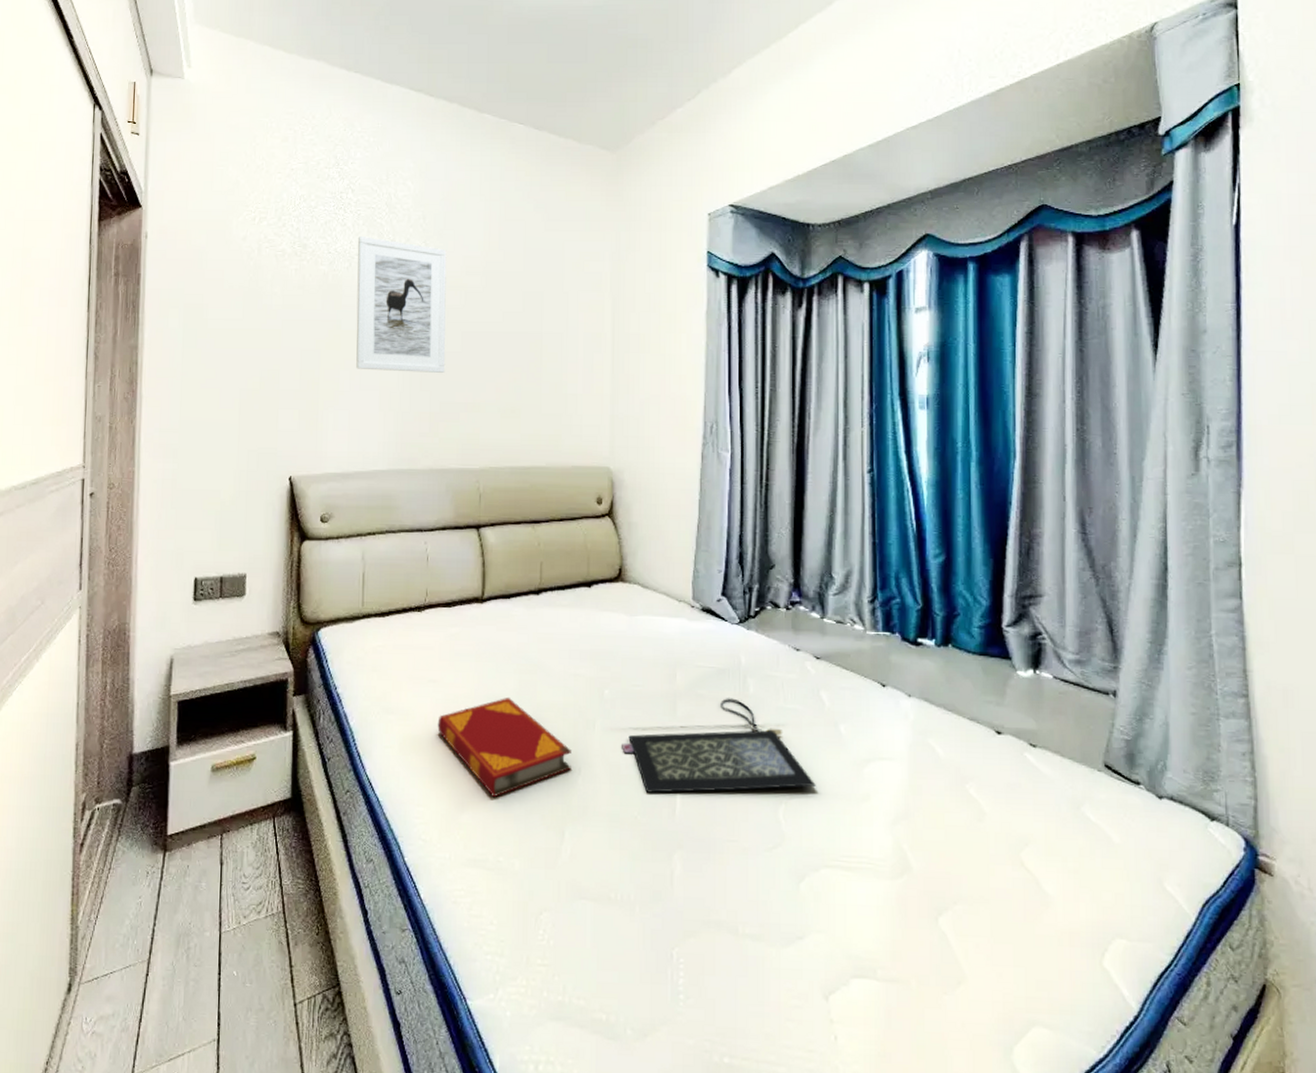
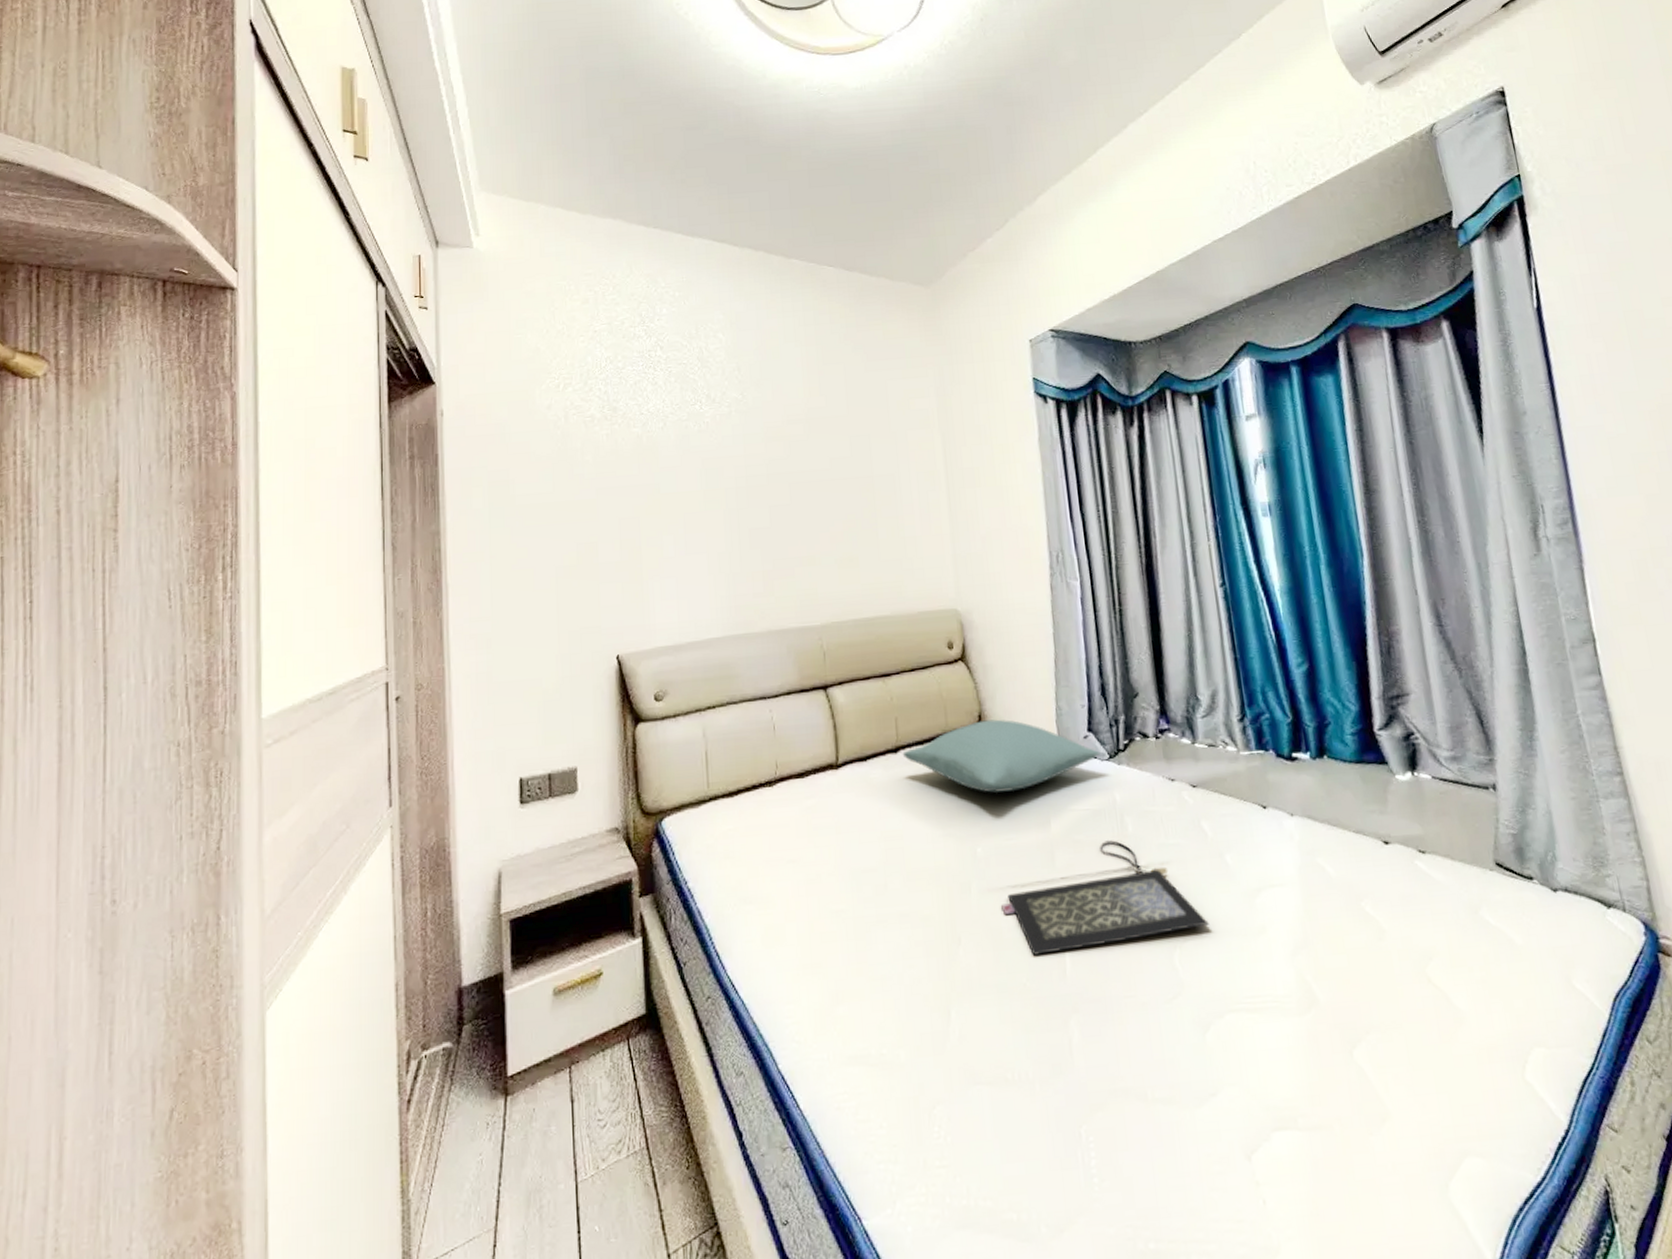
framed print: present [356,235,447,373] -> none [670,393,775,533]
hardback book: present [437,698,571,798] -> none [801,869,950,983]
pillow: none [544,574,731,642] -> present [902,719,1100,793]

